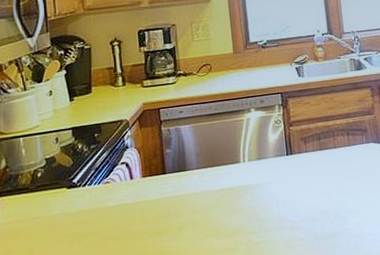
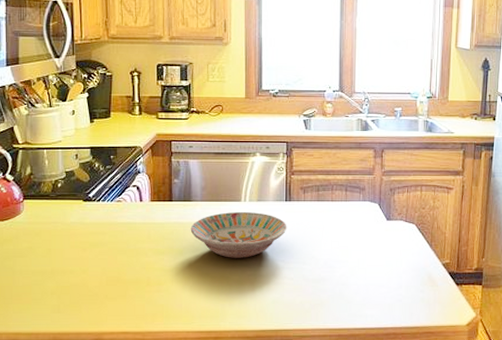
bowl: none [188,172,292,227] -> present [190,211,287,258]

